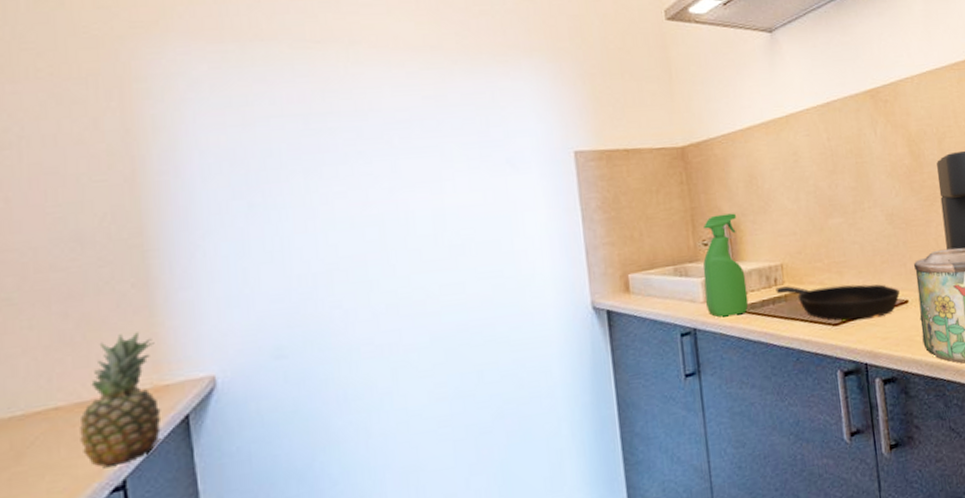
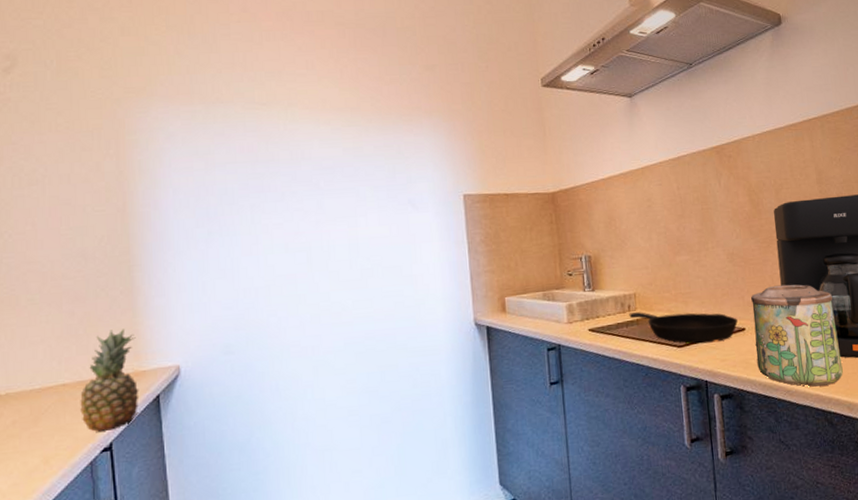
spray bottle: present [703,213,749,318] -> none [567,249,606,337]

